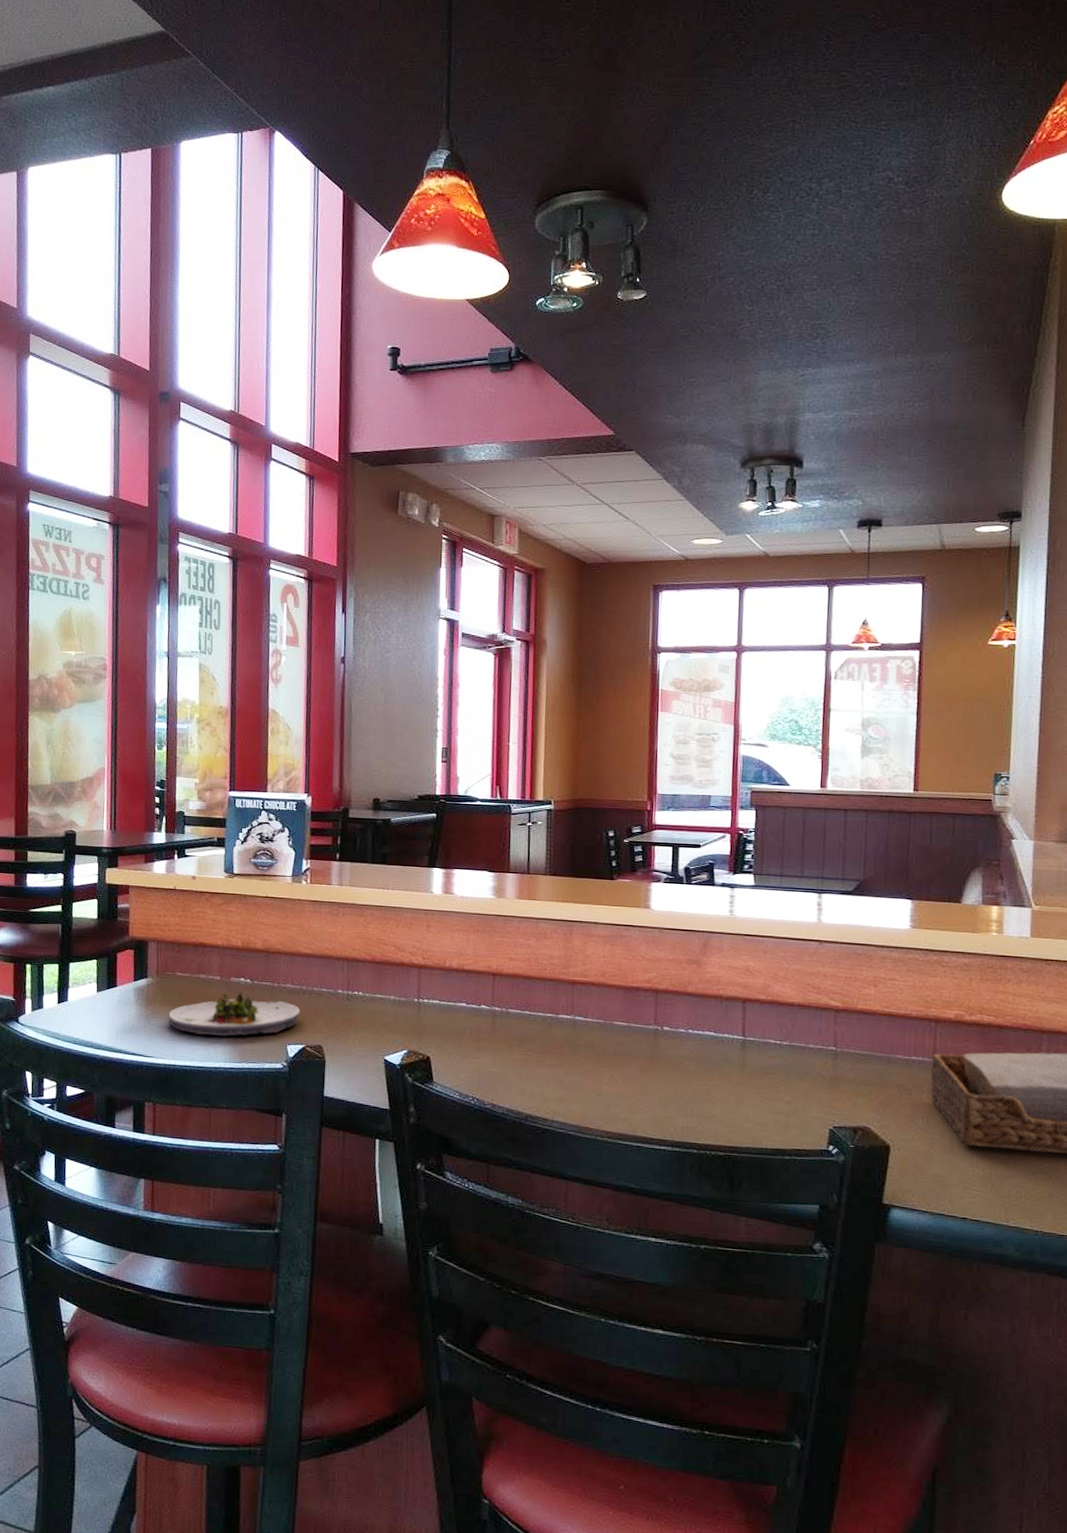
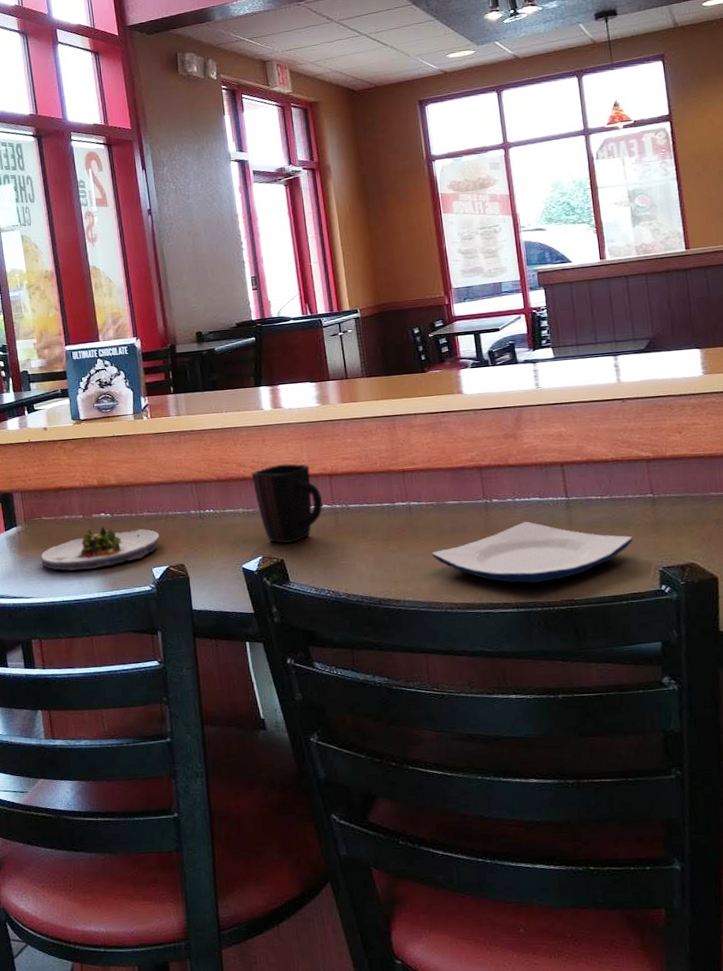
mug: none [409,954,482,1041] -> present [251,463,323,544]
plate: none [590,1056,806,1124] -> present [432,521,633,584]

